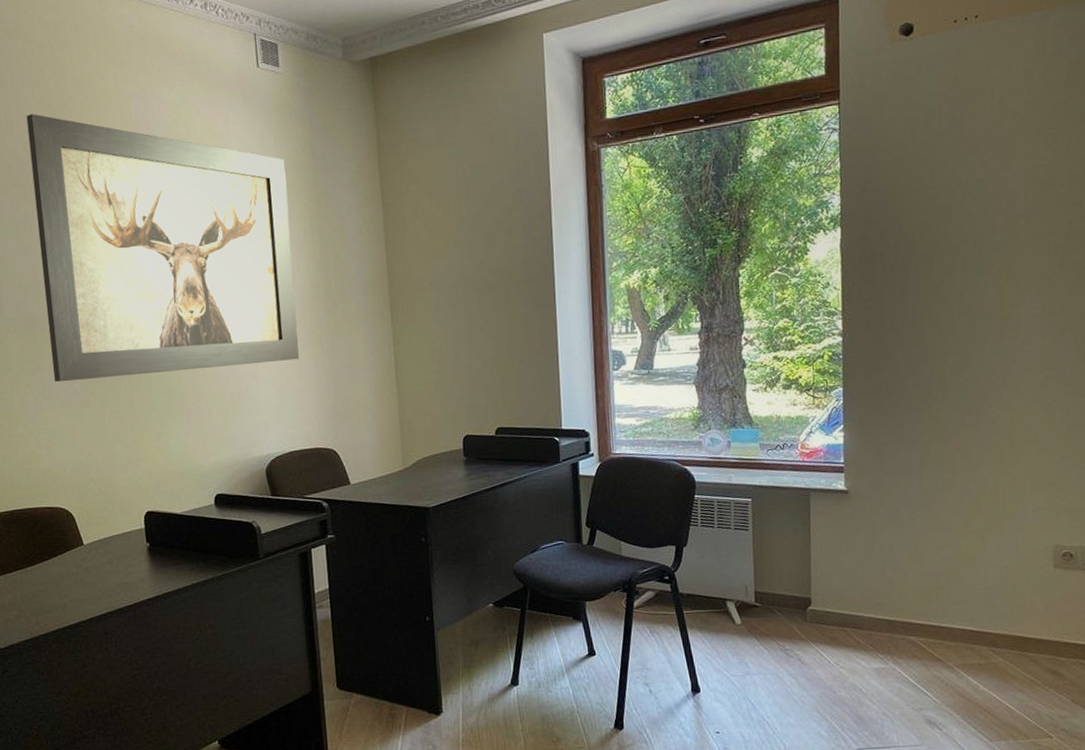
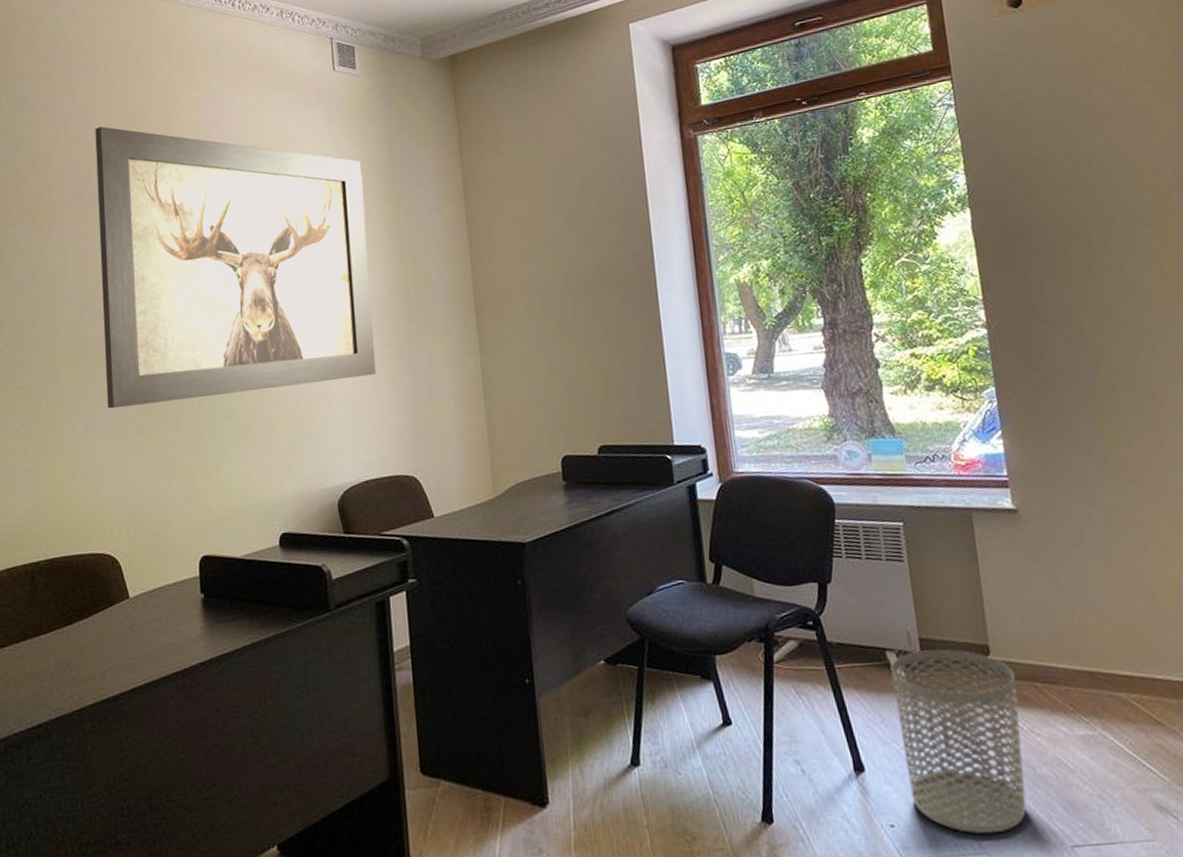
waste bin: none [729,600,829,740] -> present [890,649,1026,835]

